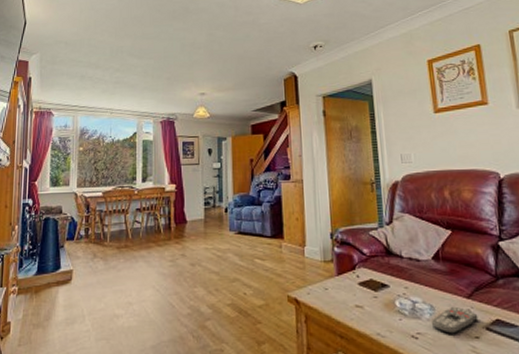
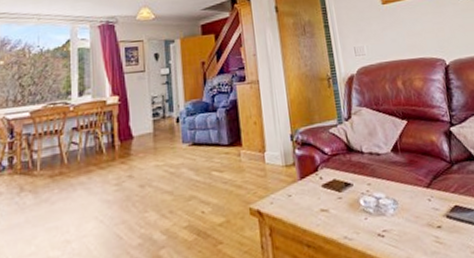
remote control: present [430,306,479,334] -> none [395,197,439,227]

